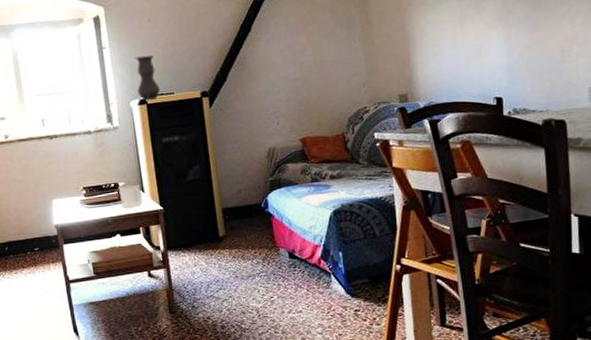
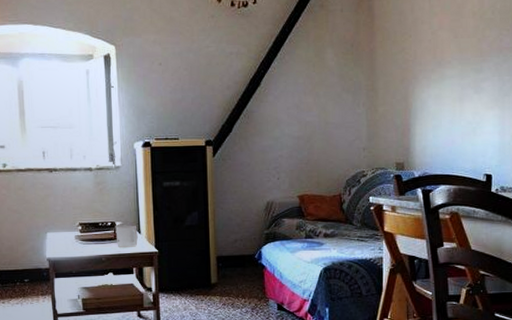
vase: present [135,55,160,101] -> none [142,98,165,144]

